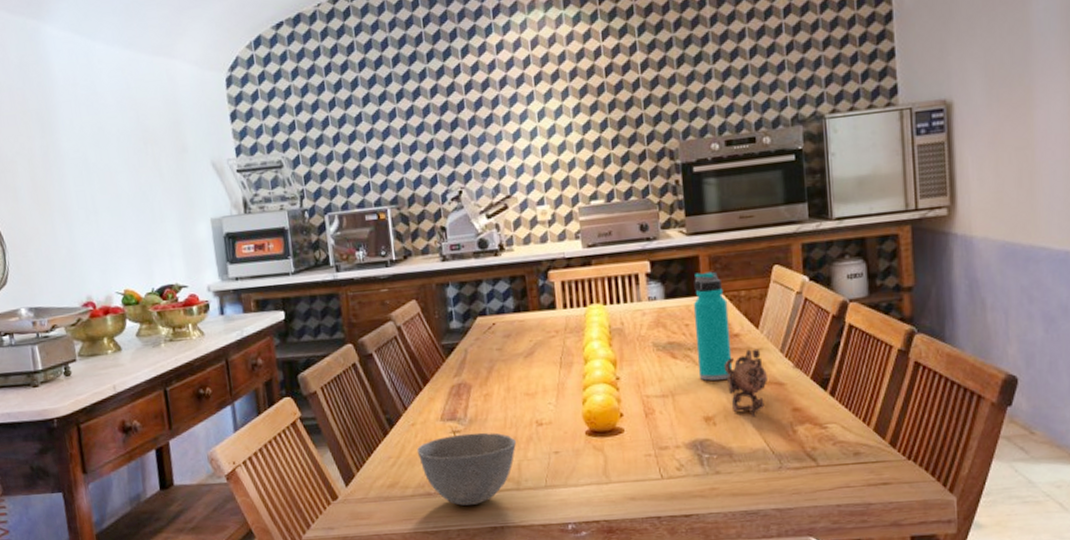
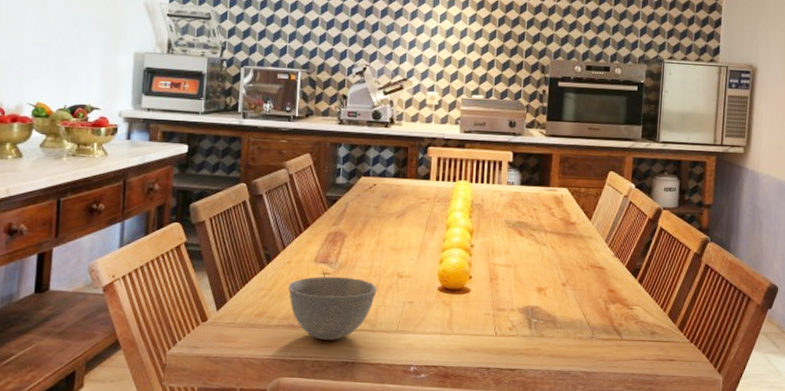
water bottle: present [694,271,733,381] -> none [538,168,570,258]
teapot: present [723,348,767,417] -> none [559,236,592,293]

